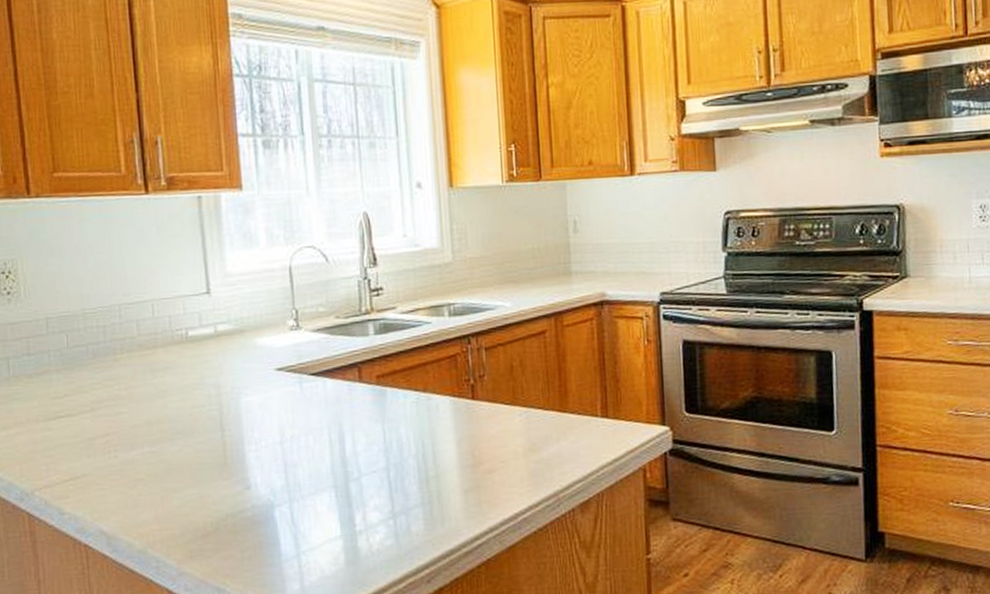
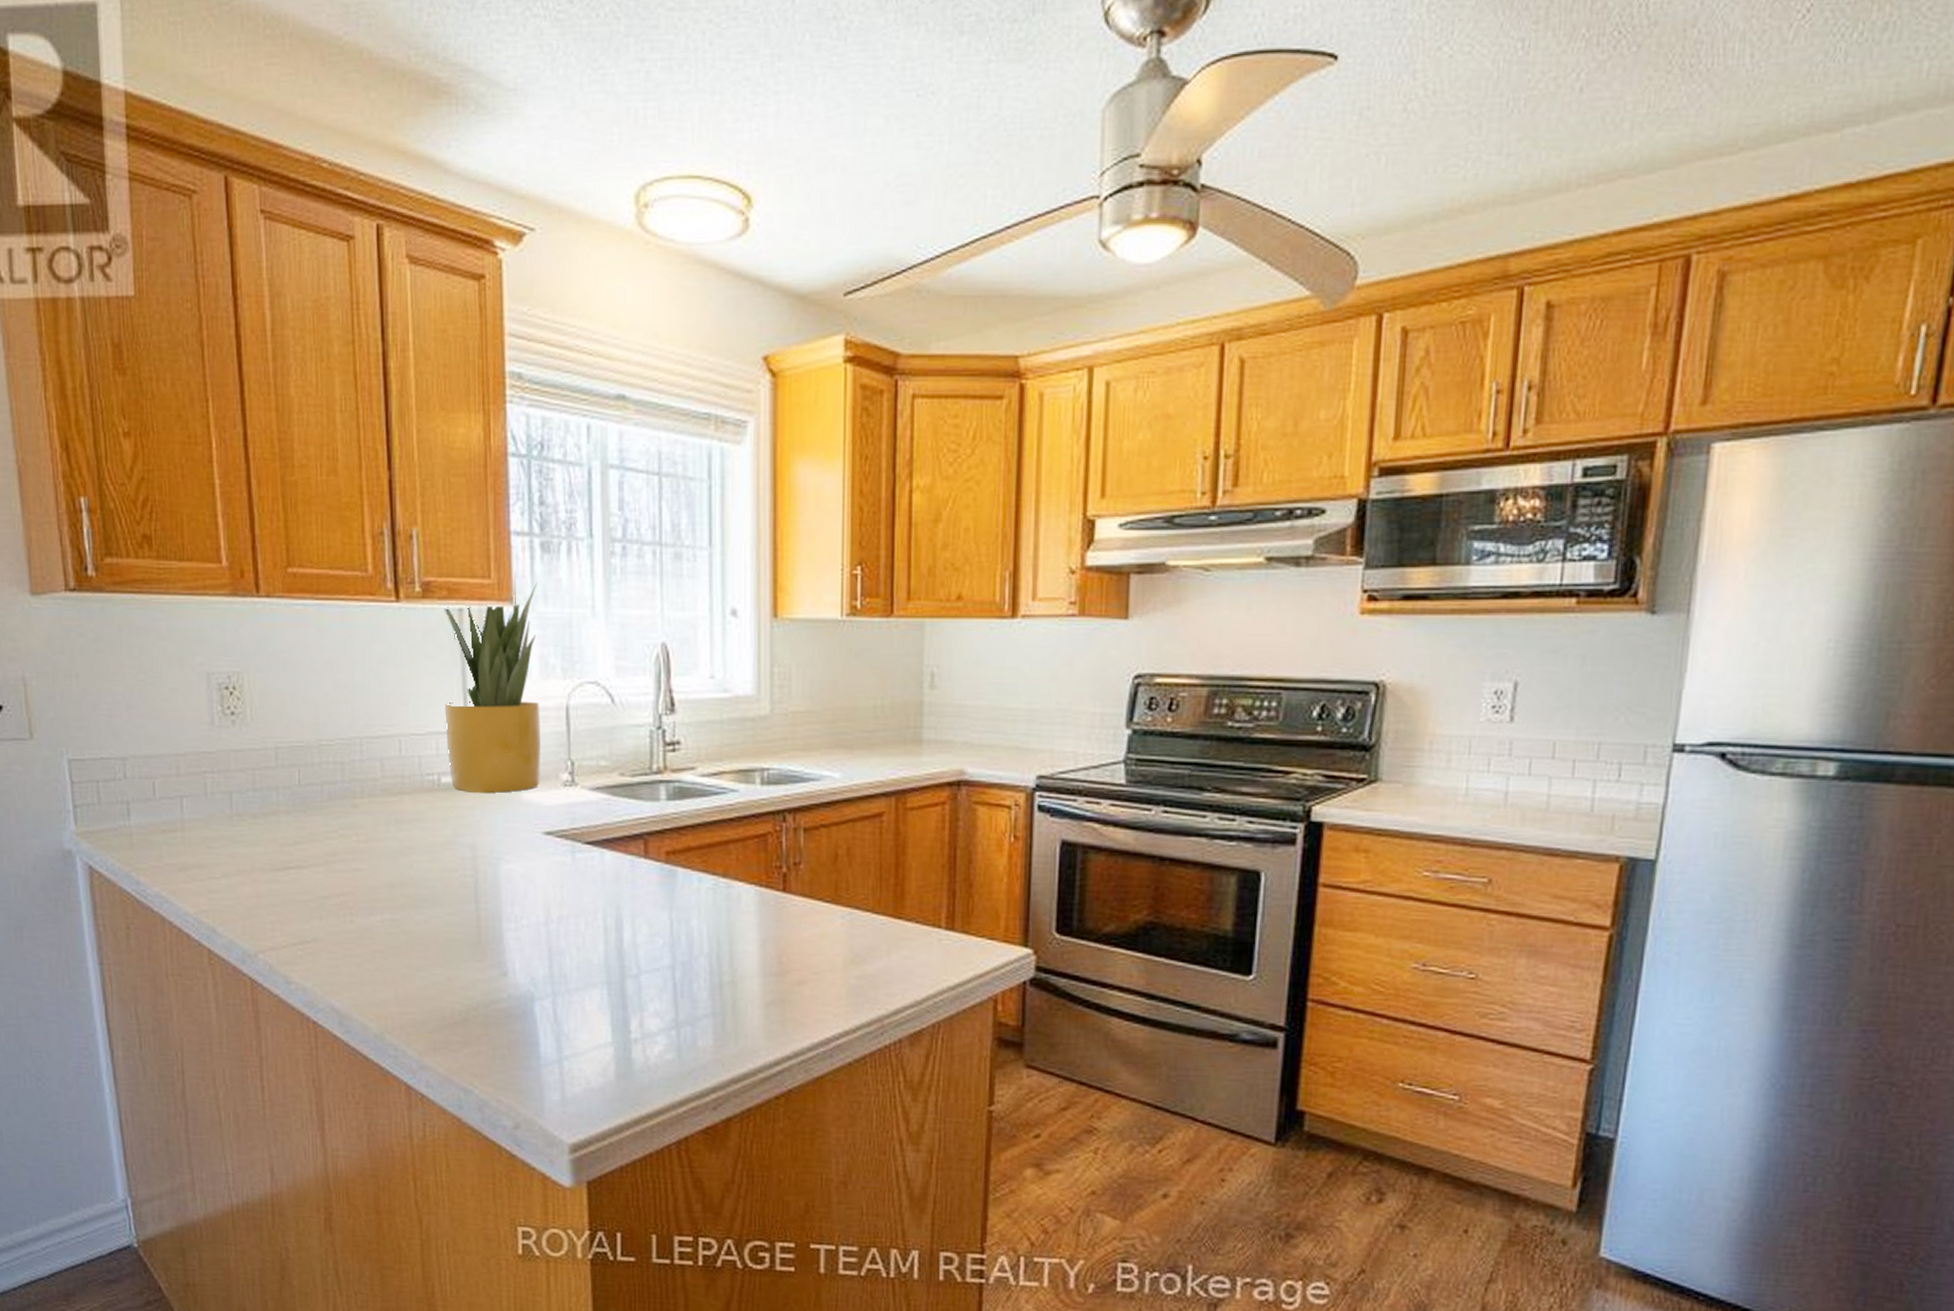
planter: none [185,165,271,342] -> present [444,573,541,793]

